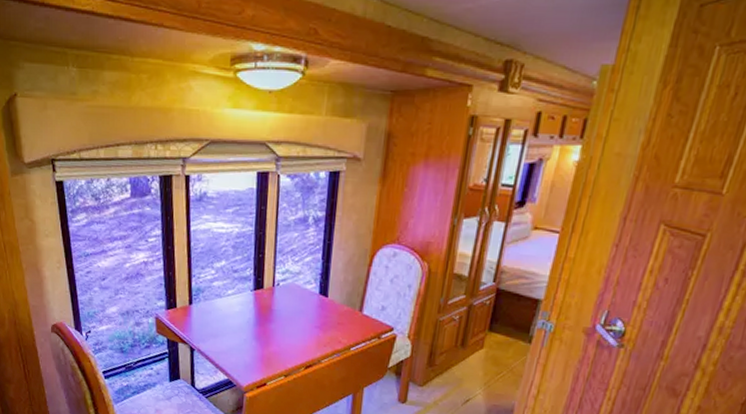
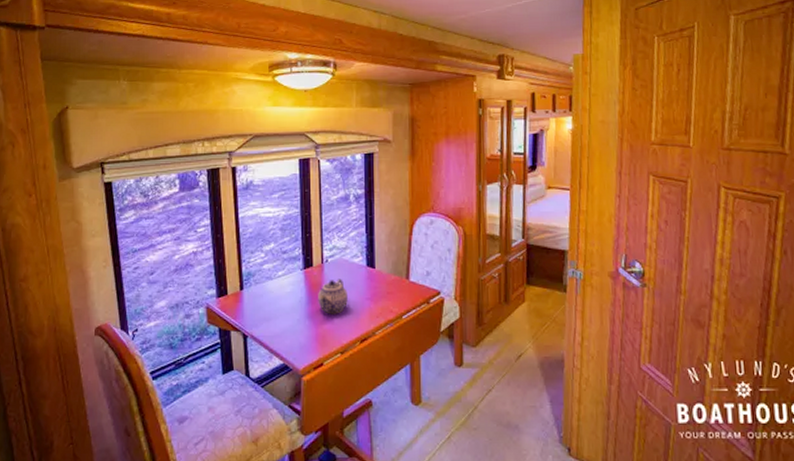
teapot: none [266,303,297,339] -> present [318,279,348,314]

